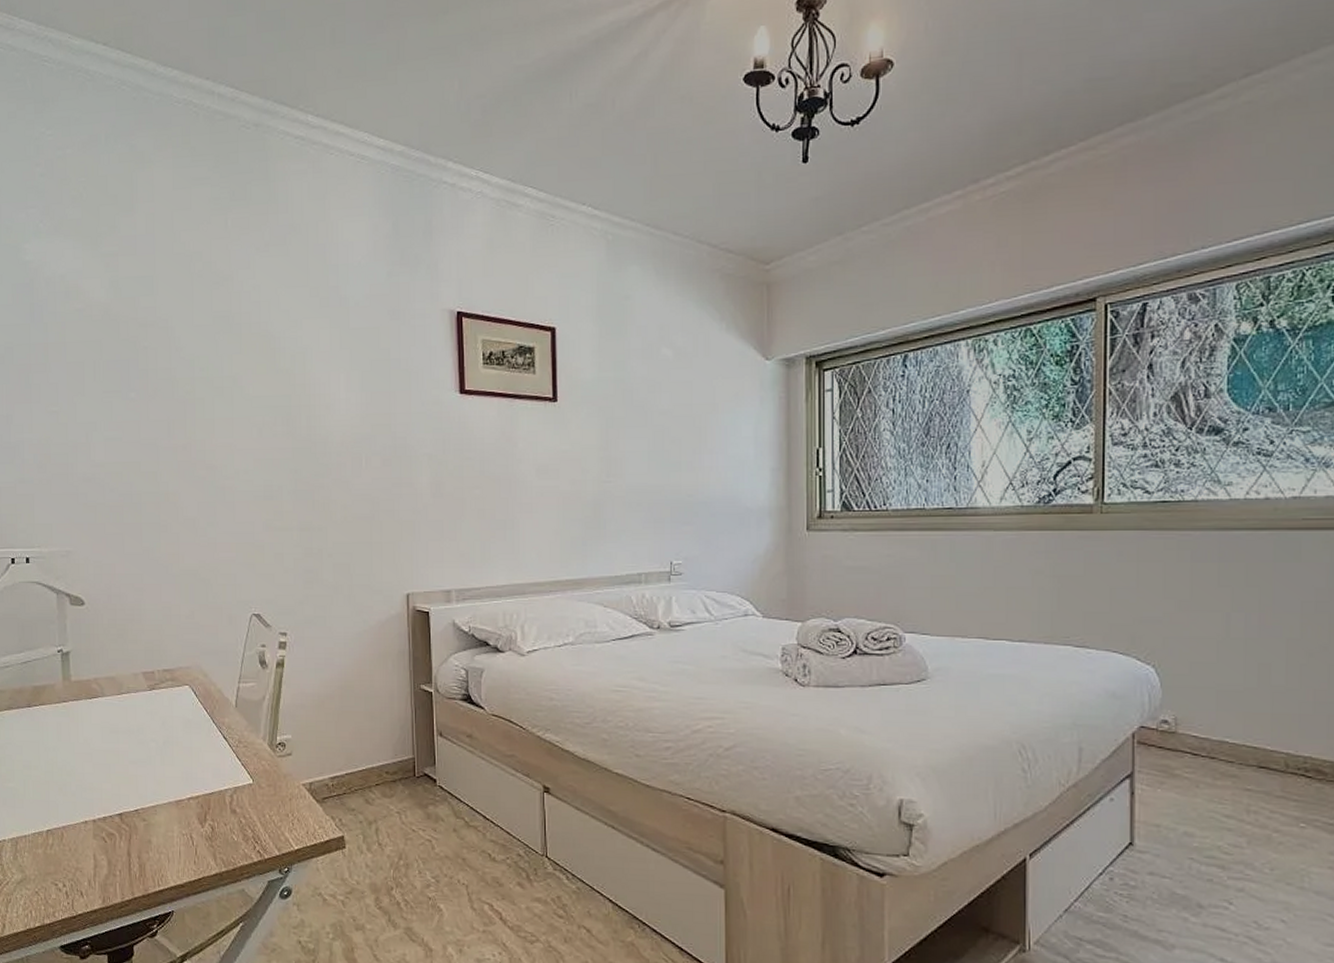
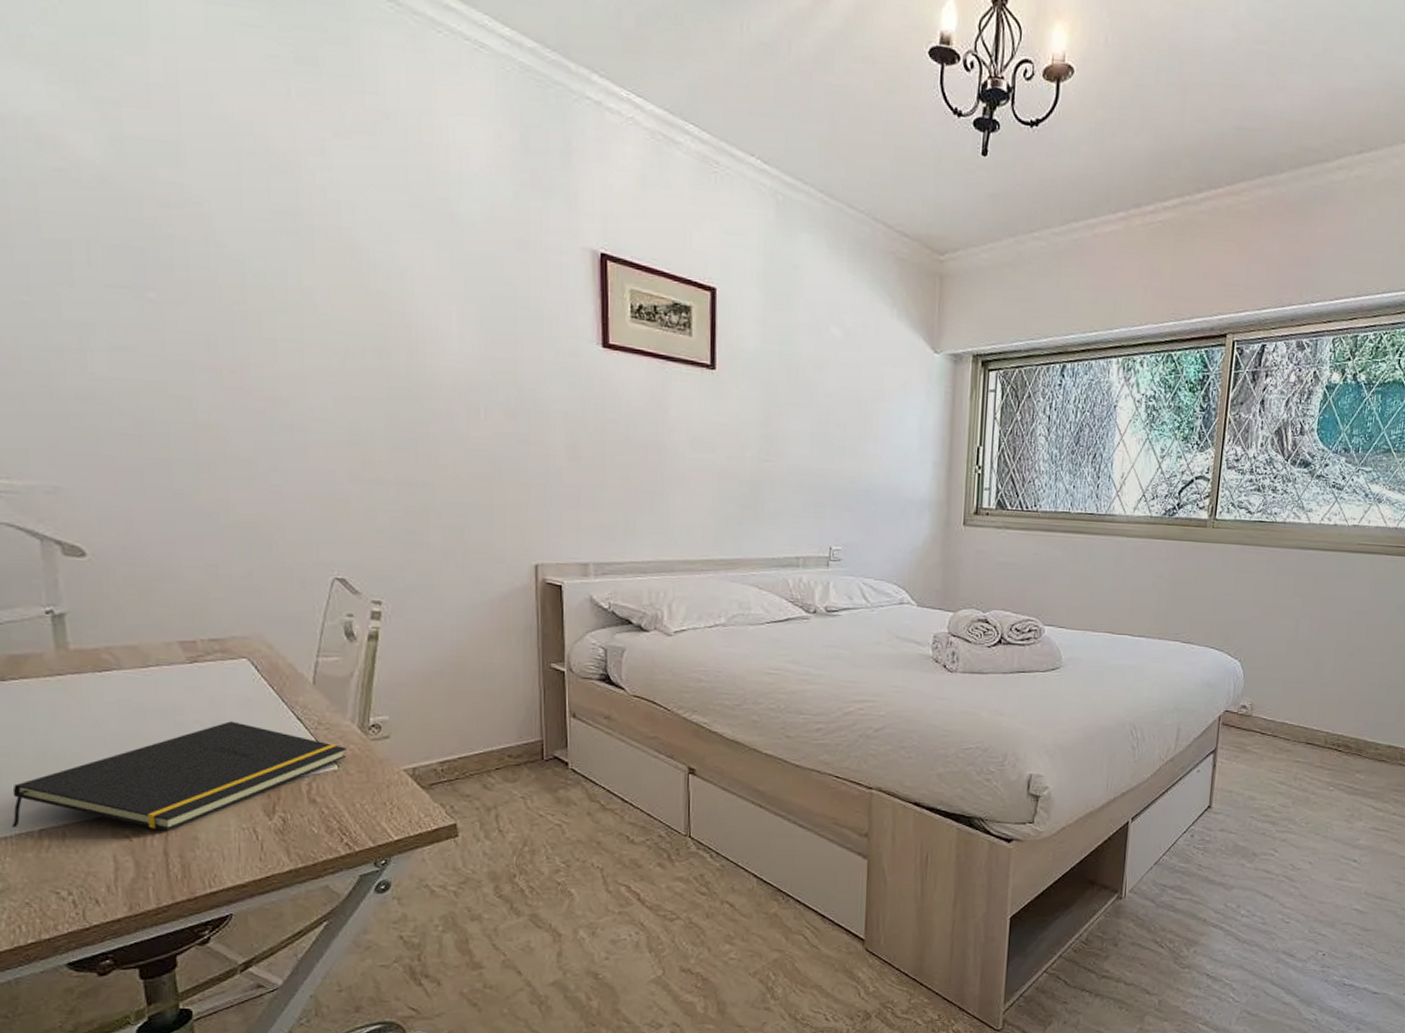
notepad: none [30,740,260,834] -> present [12,721,347,831]

